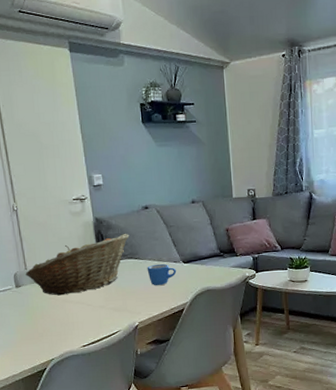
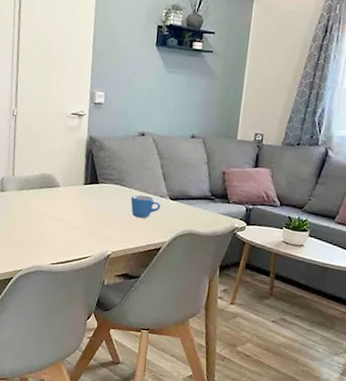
fruit basket: present [25,233,130,296] -> none [11,156,120,210]

